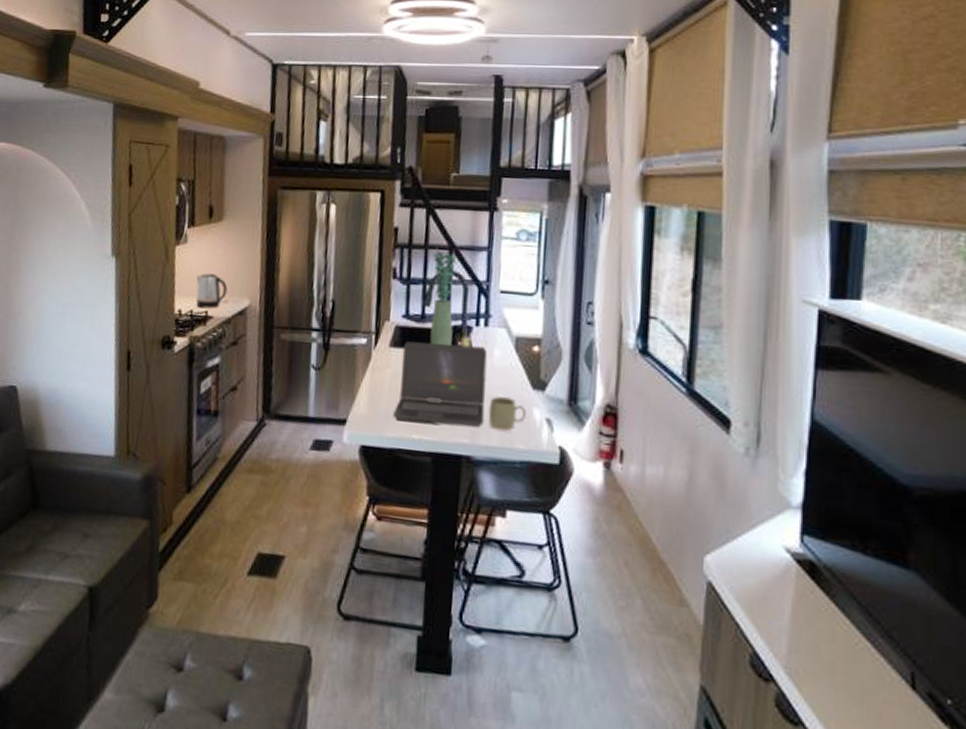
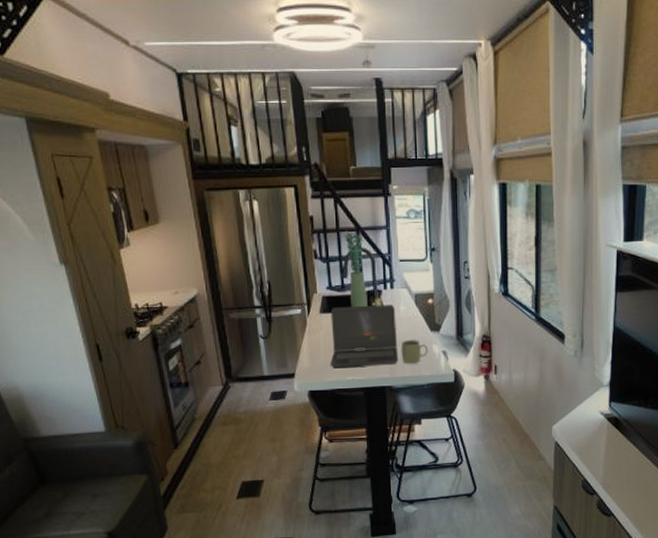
kettle: present [195,273,228,309] -> none [145,270,176,301]

